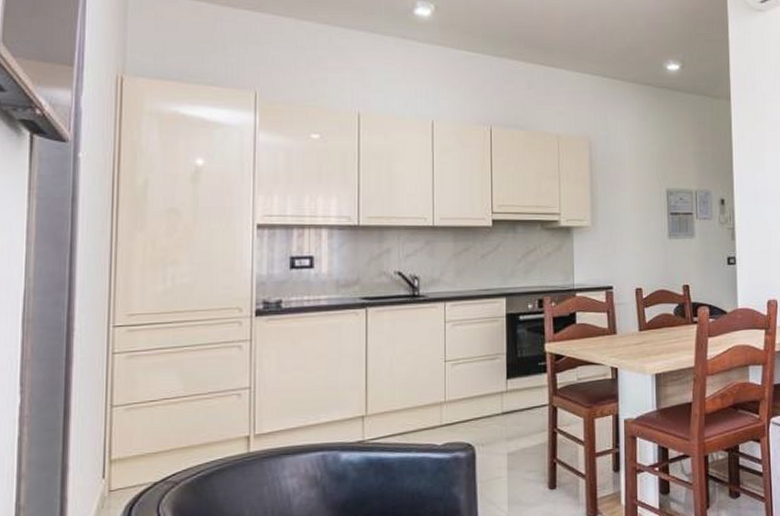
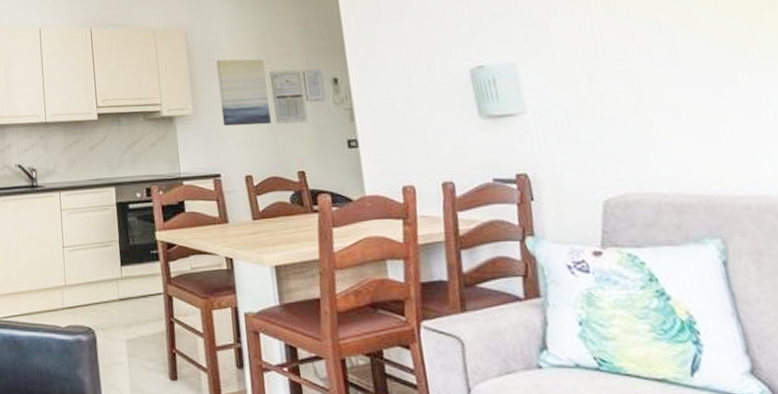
wall art: none [617,173,663,240] -> present [216,59,271,126]

